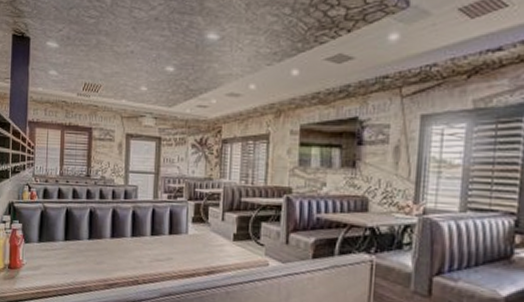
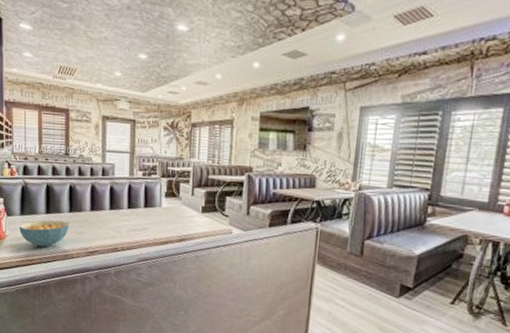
cereal bowl: none [36,247,88,278] -> present [19,220,69,247]

